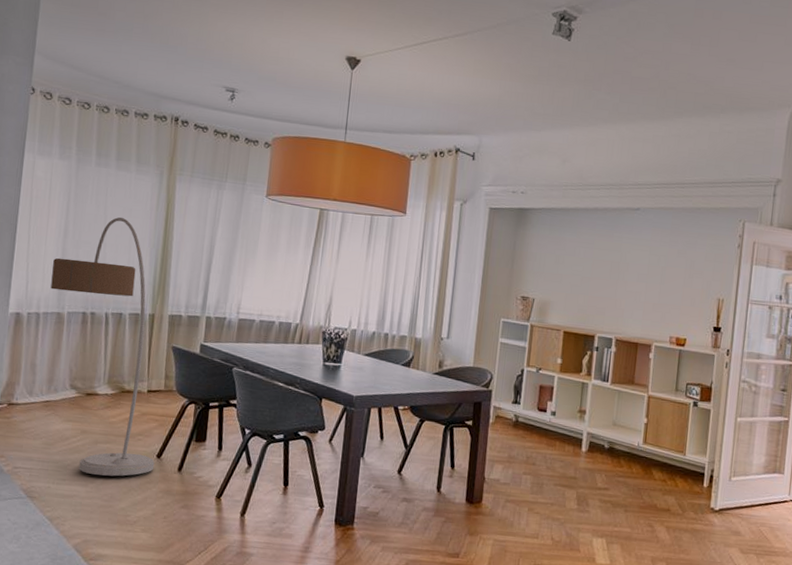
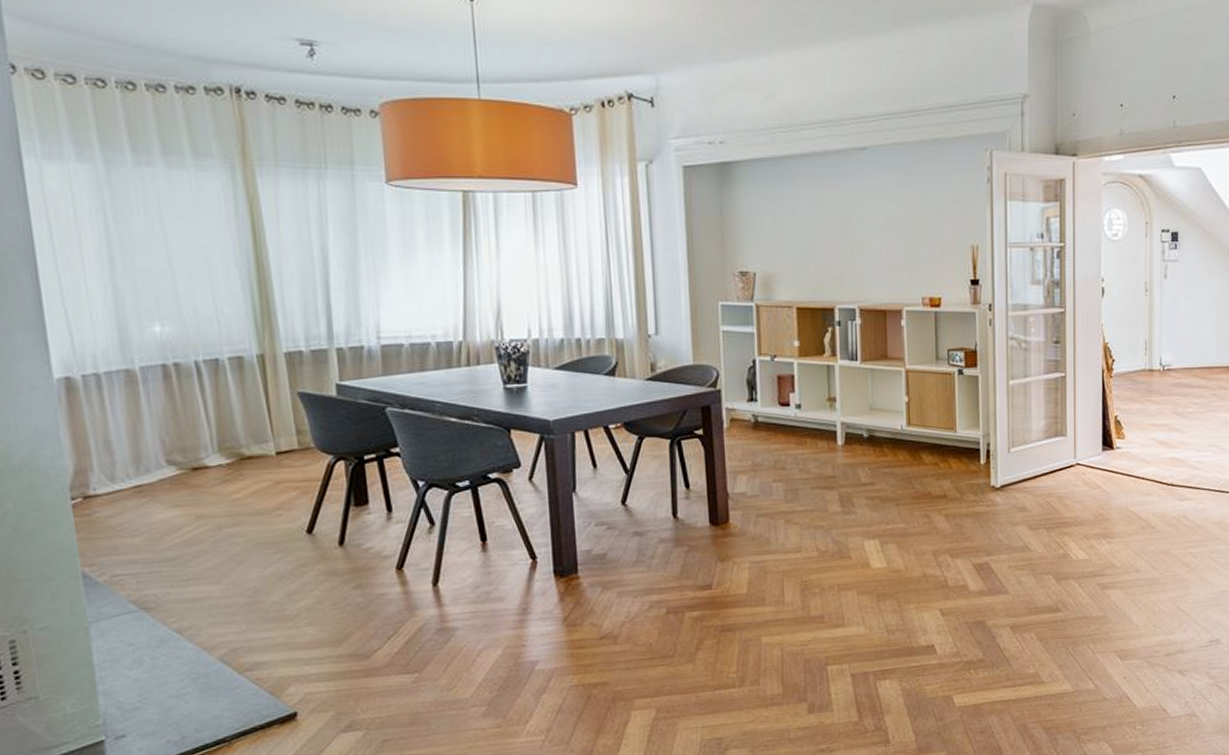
floor lamp: present [50,217,155,477] -> none [102,231,307,568]

